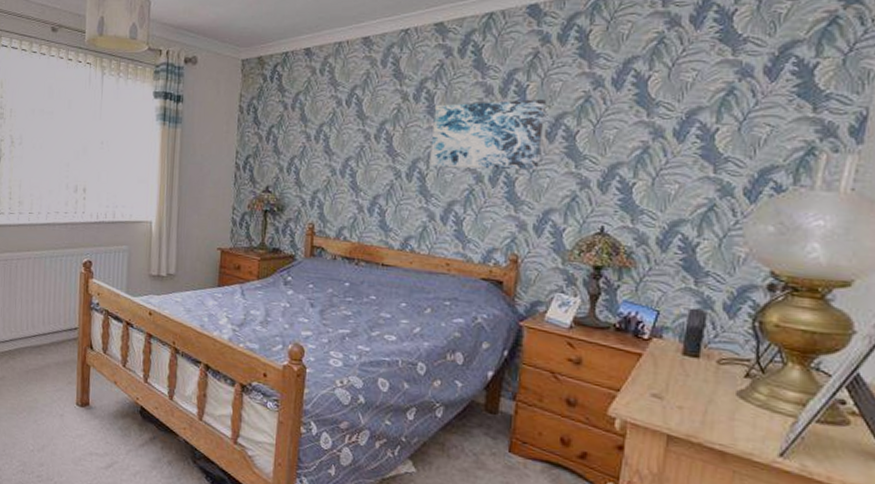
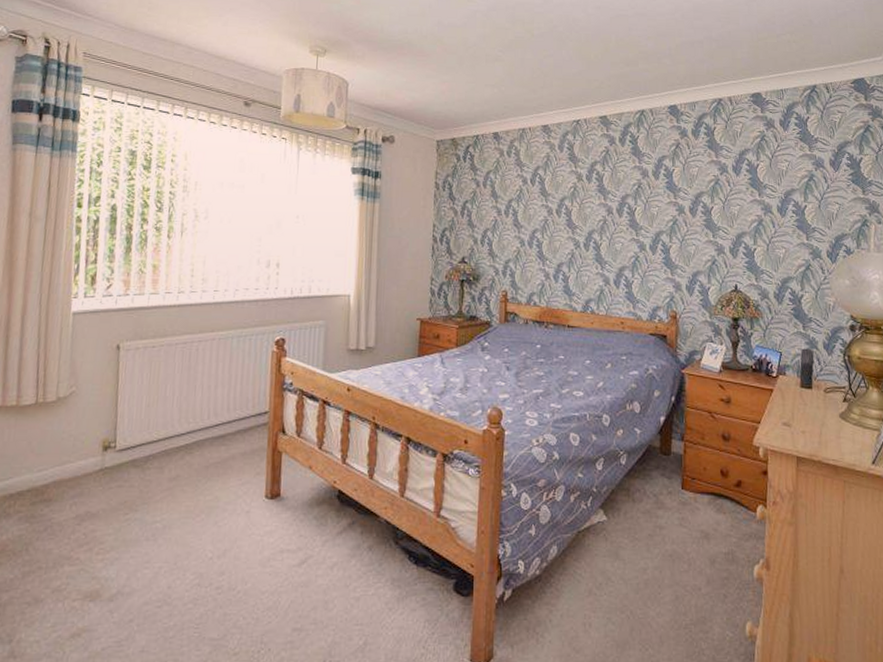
wall art: present [430,99,546,170] -> none [602,181,688,239]

